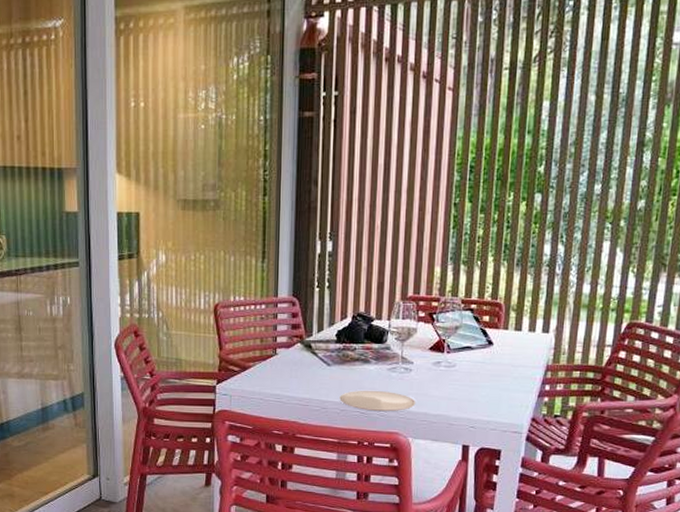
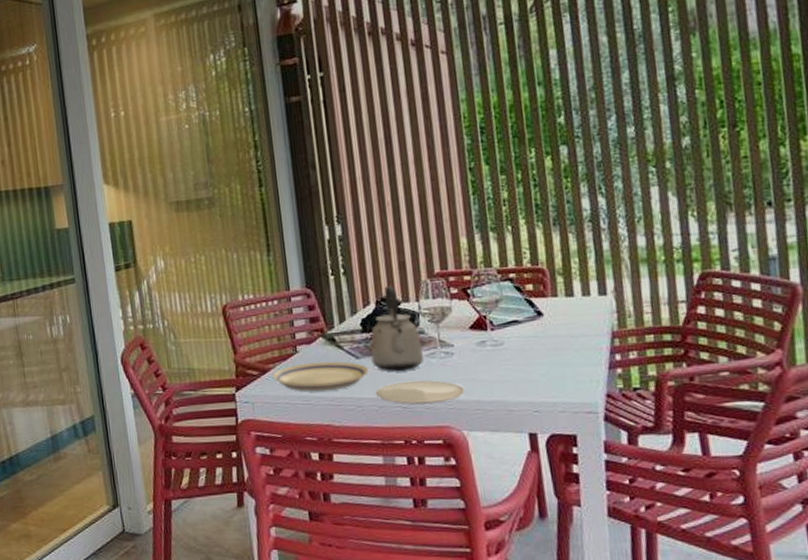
plate: none [251,365,337,392] -> present [272,361,369,391]
kettle: none [340,303,387,380] -> present [370,285,425,371]

